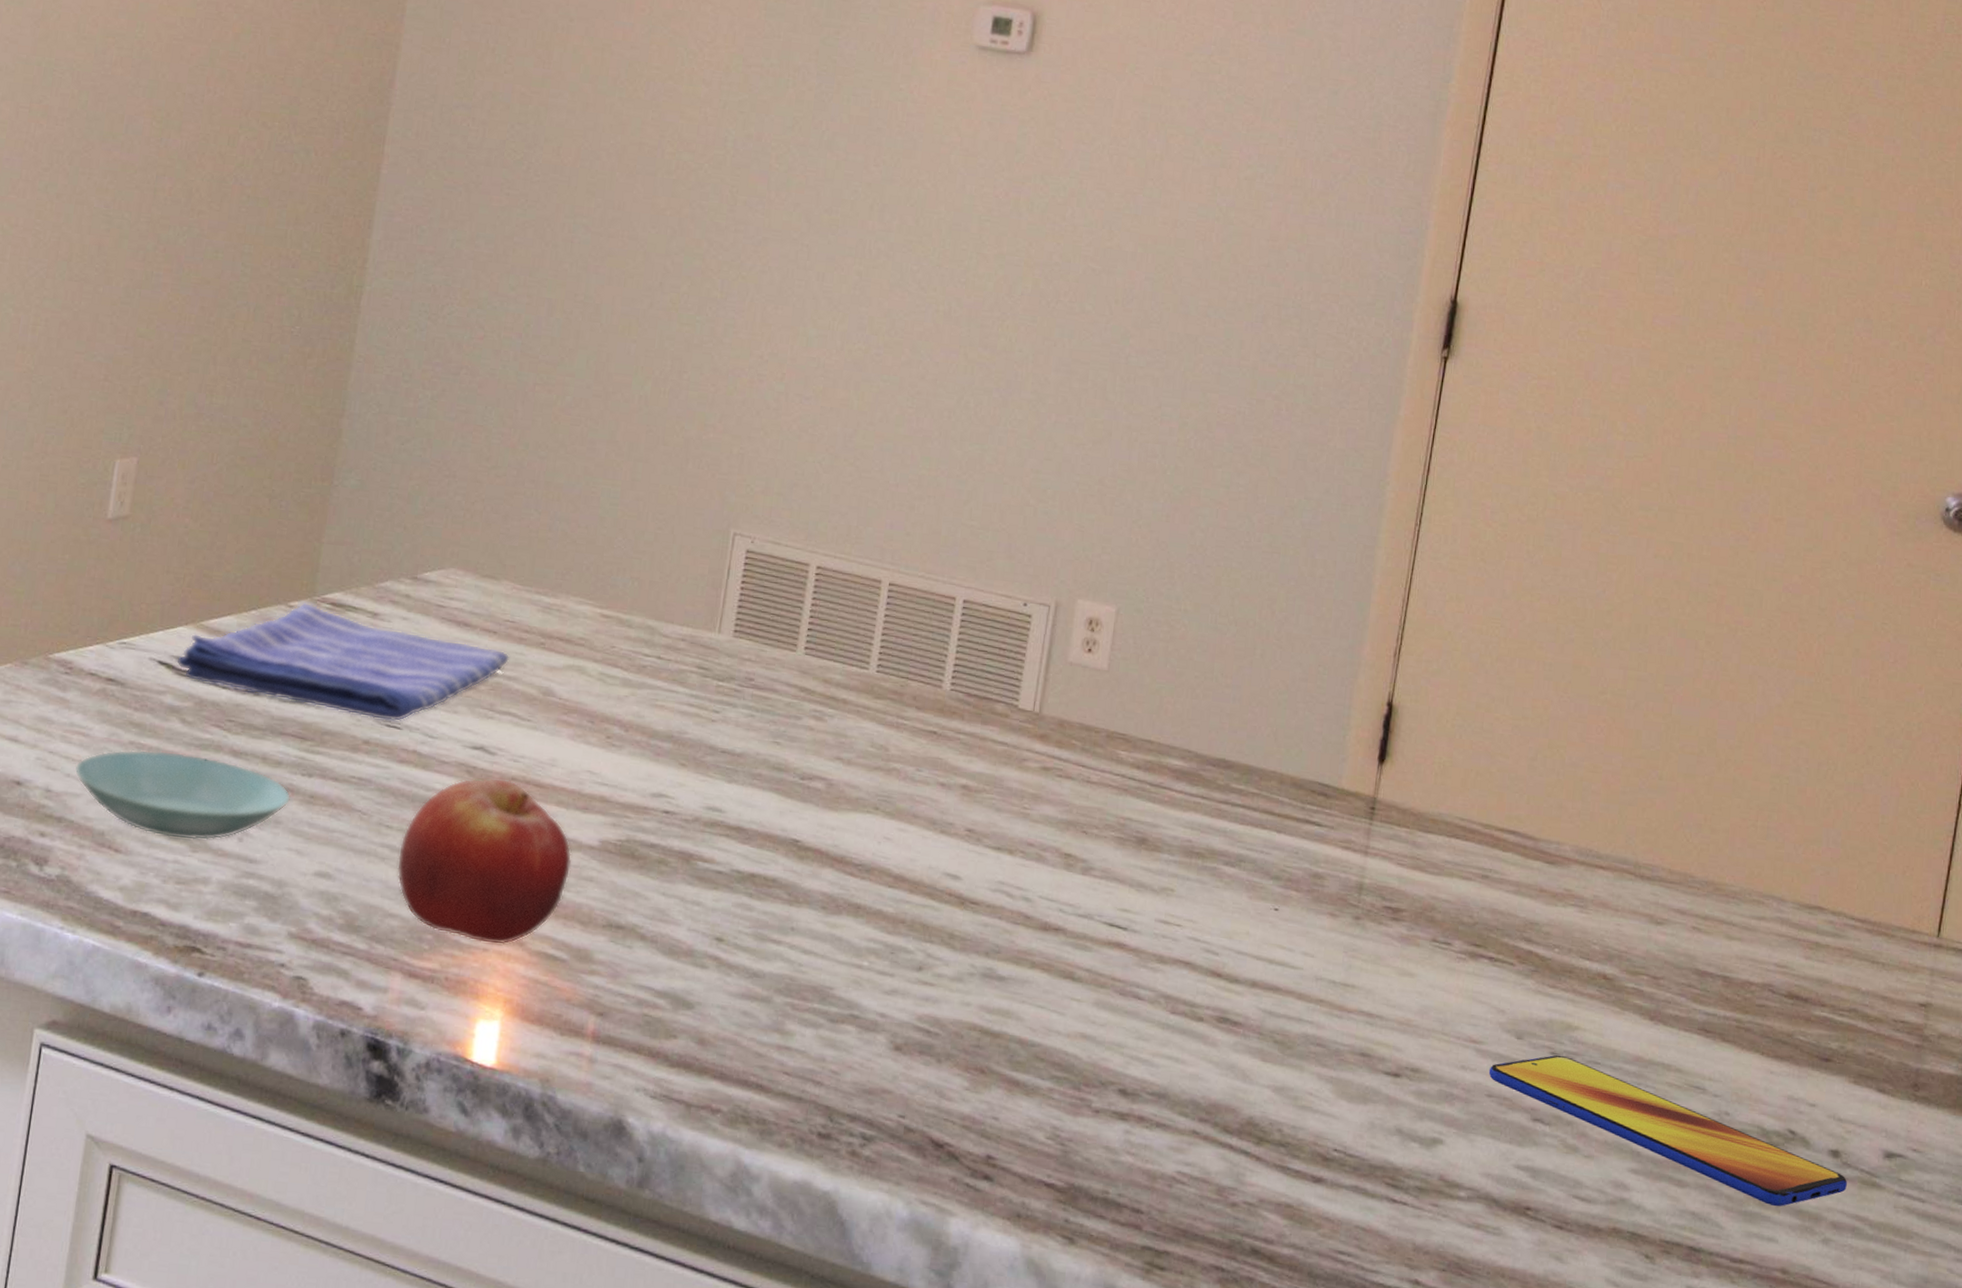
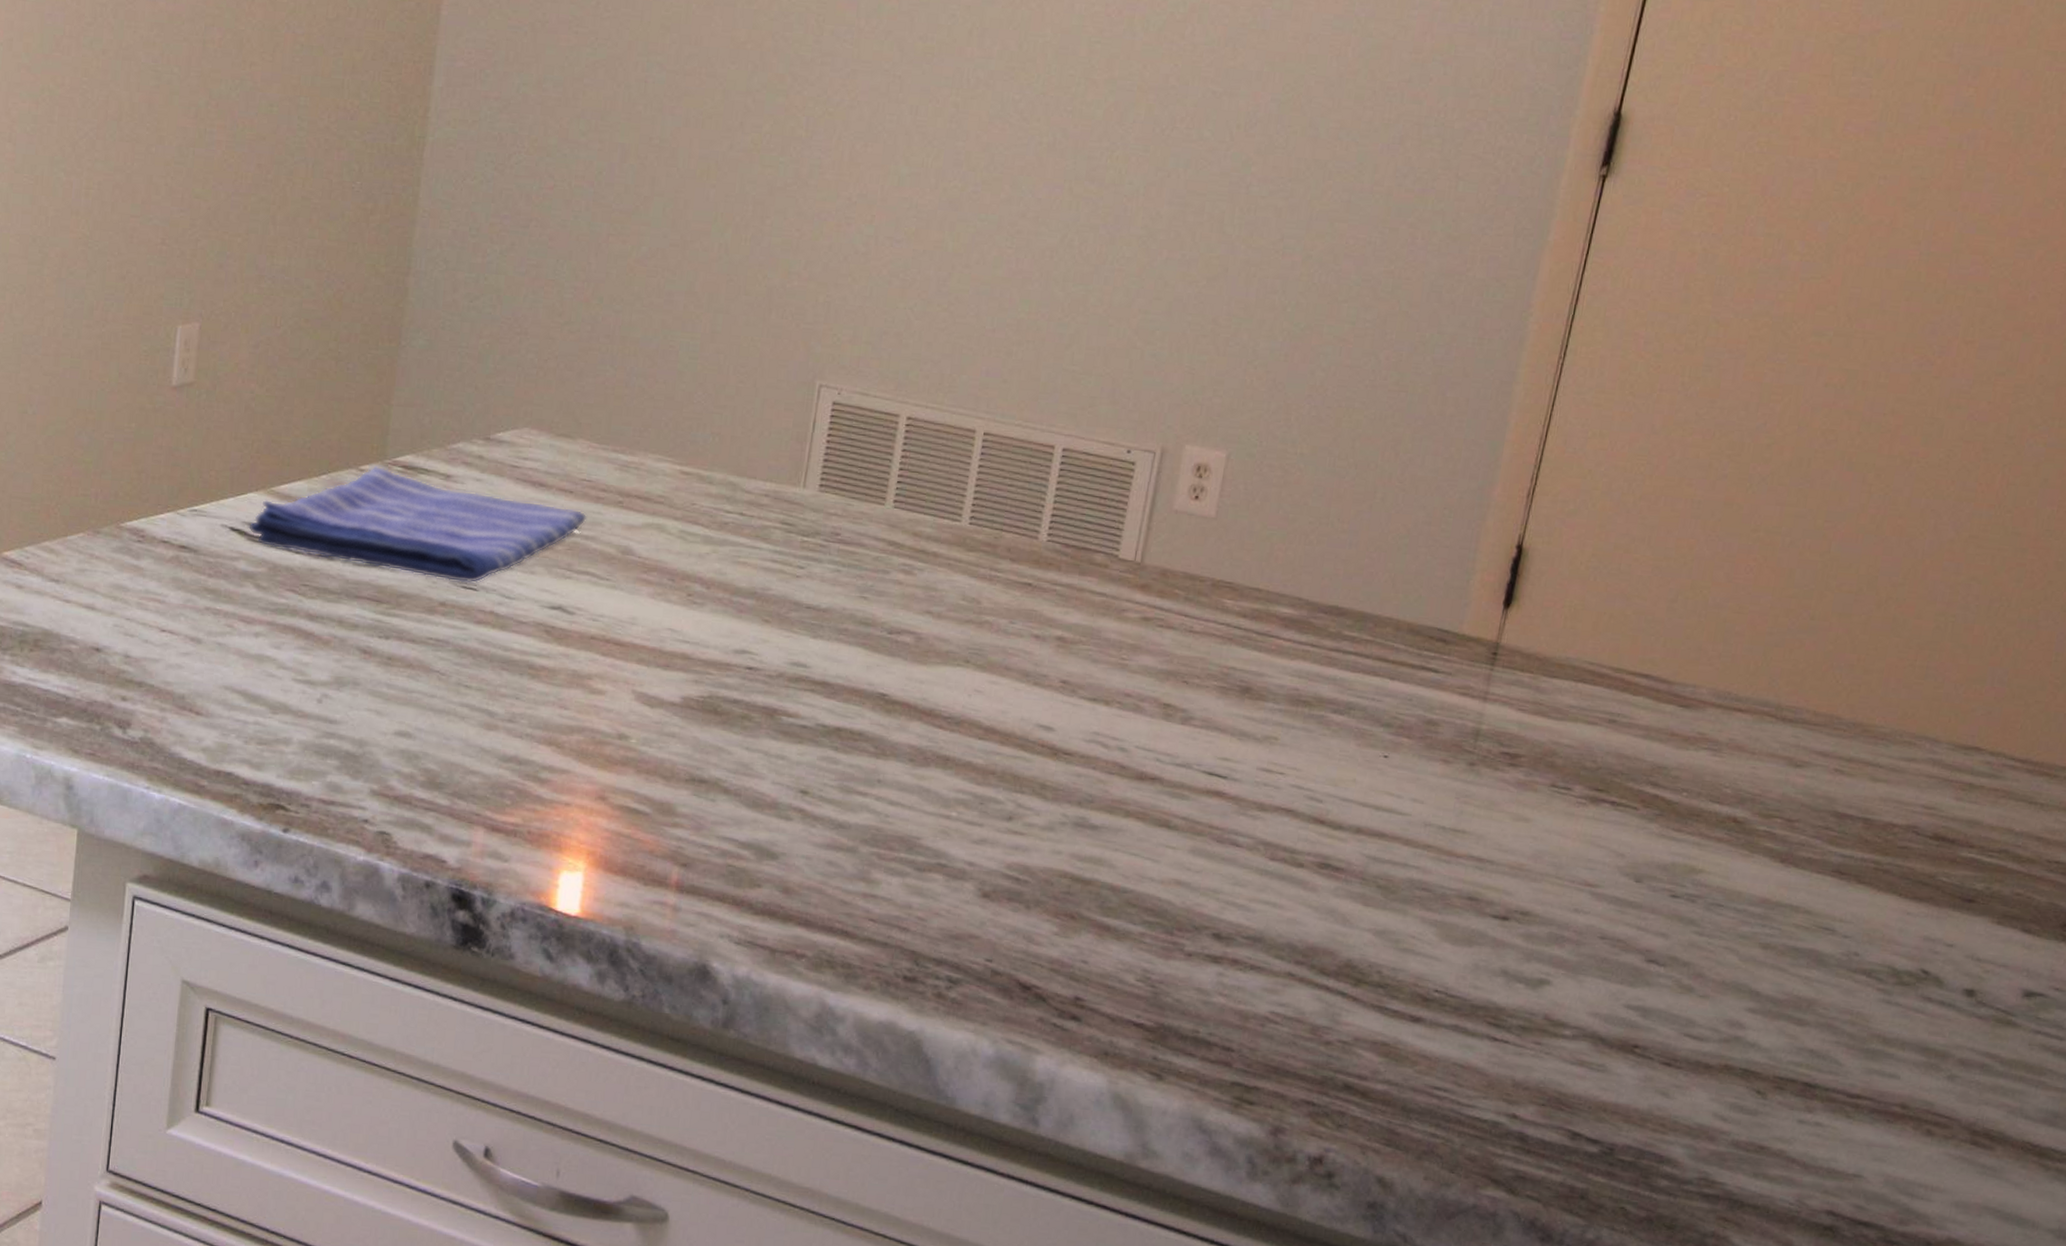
saucer: present [74,749,291,841] -> none [152,615,369,703]
fruit: present [396,778,572,945] -> none [476,637,654,800]
smartphone: present [1488,1054,1847,1206] -> none [1603,897,1981,1044]

